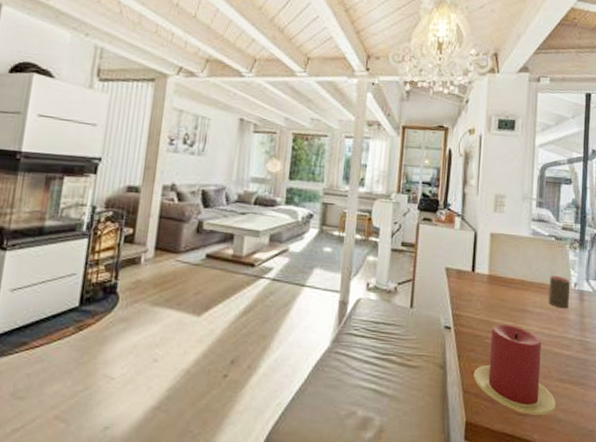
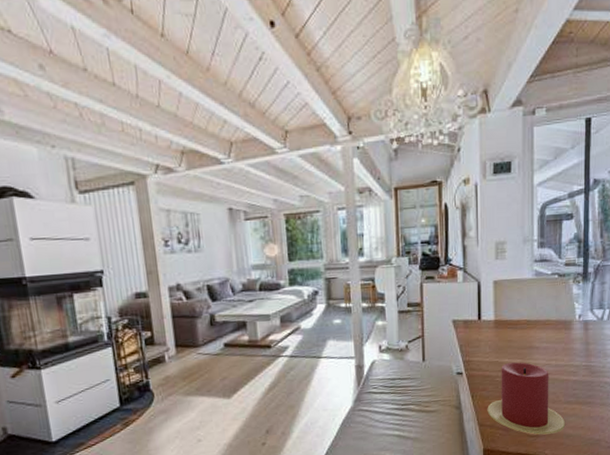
cup: present [548,275,570,309] -> none [554,310,574,340]

